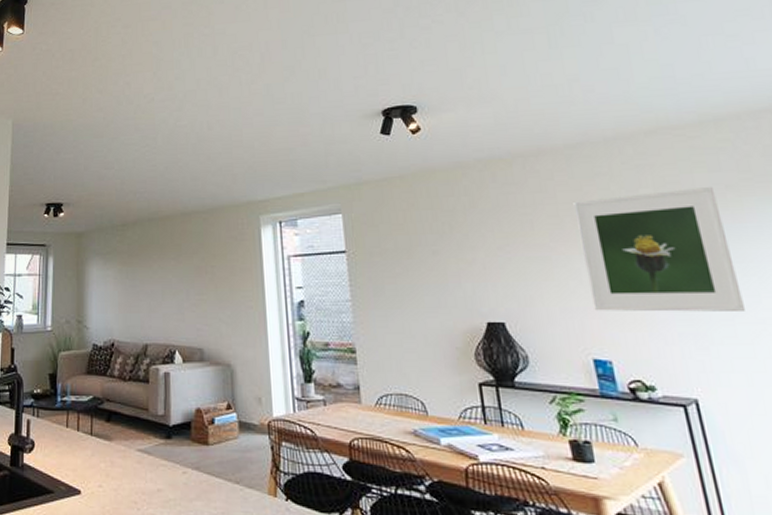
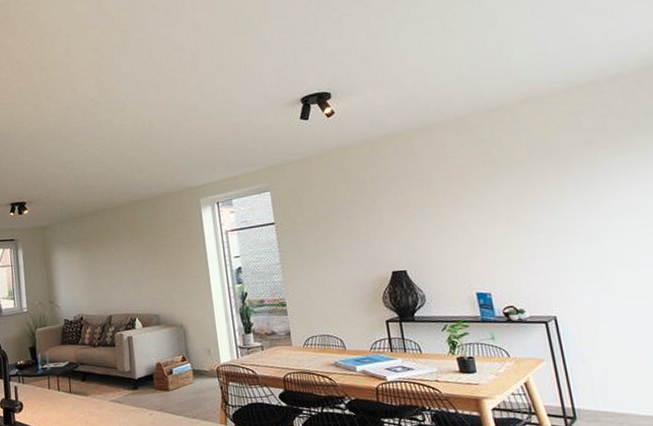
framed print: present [573,186,745,313] -> none [462,143,595,255]

